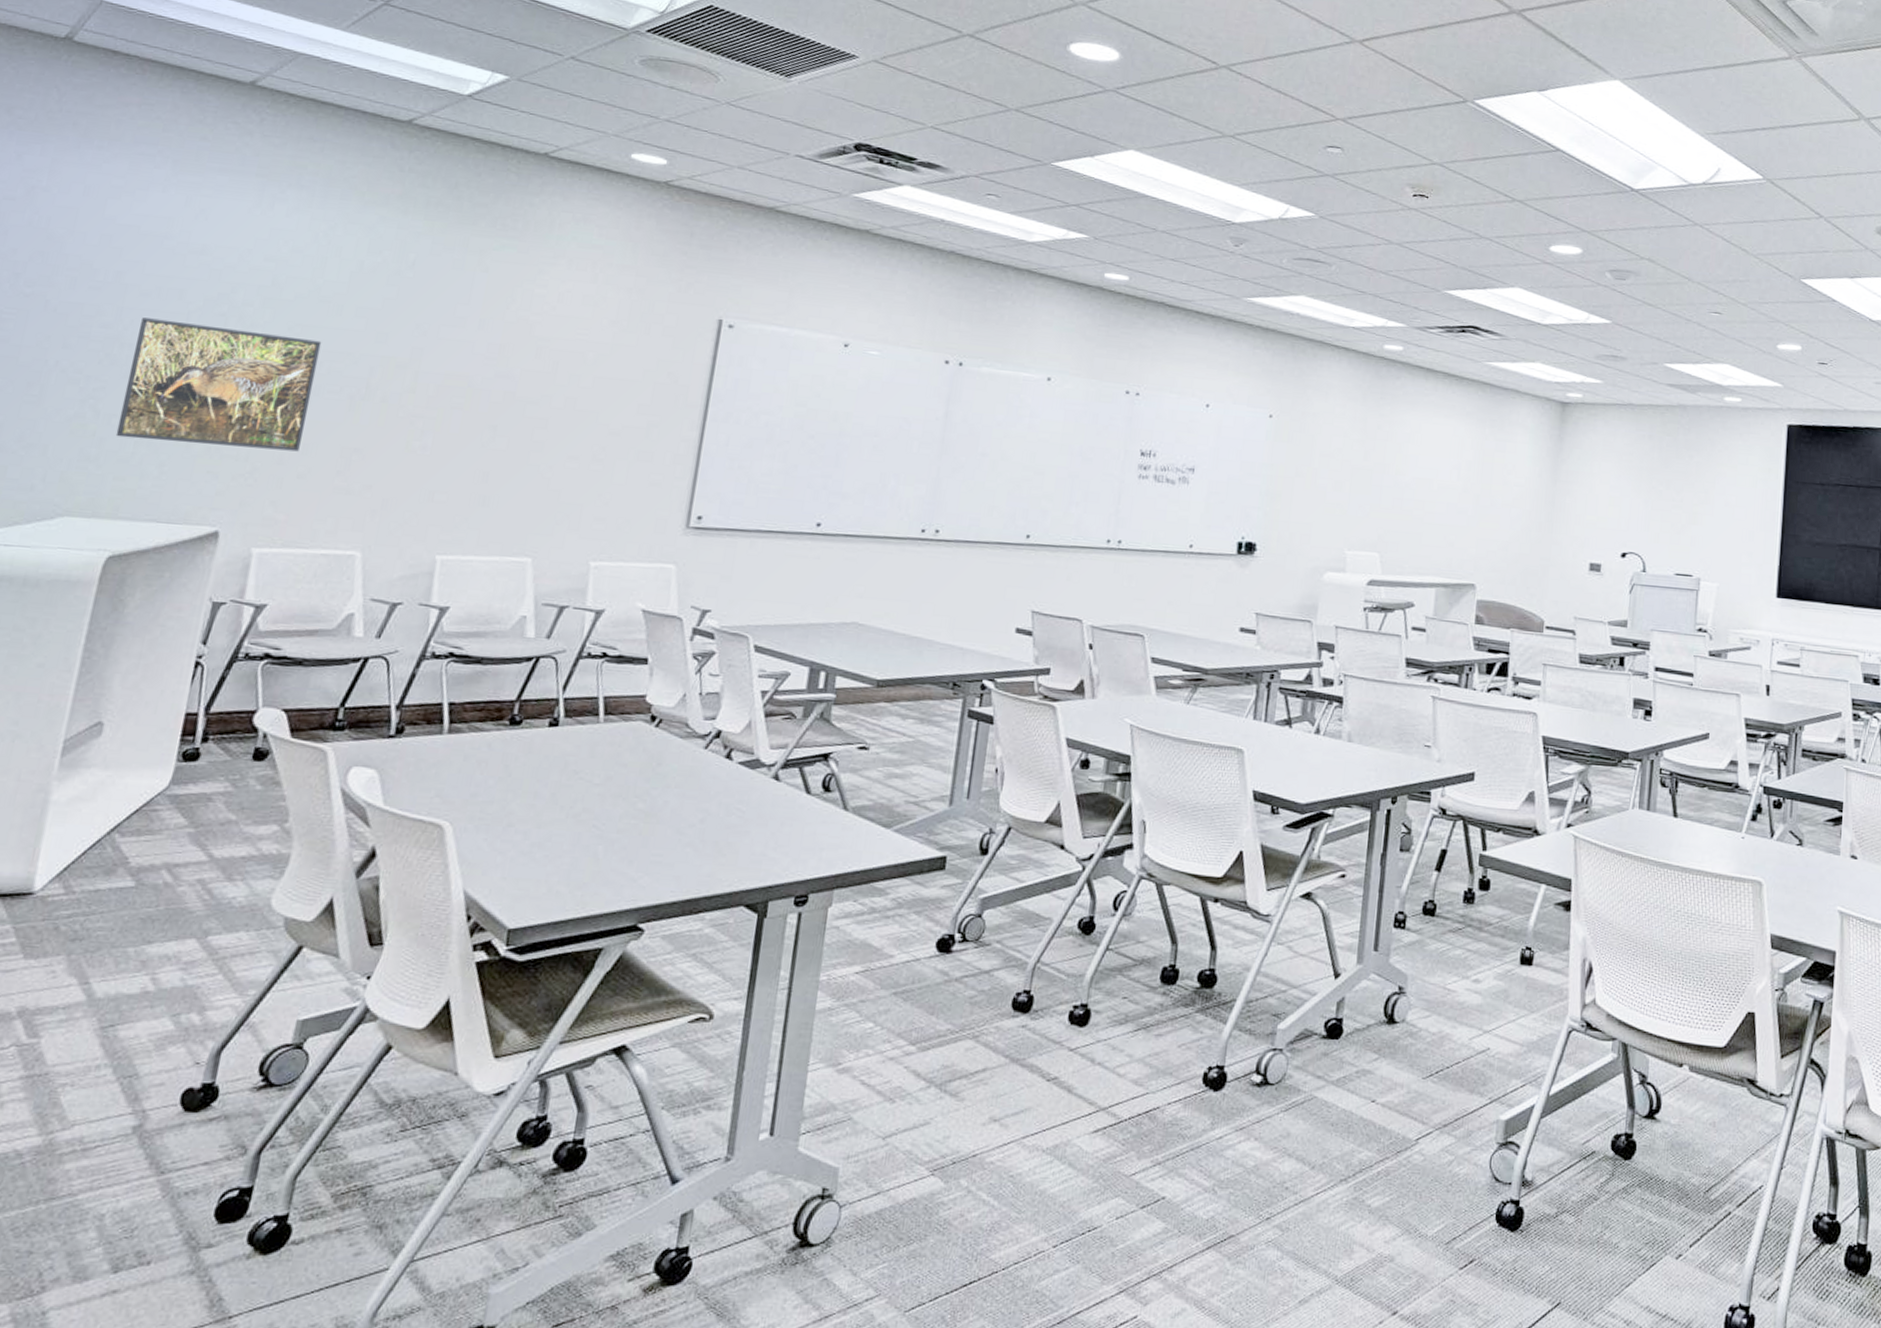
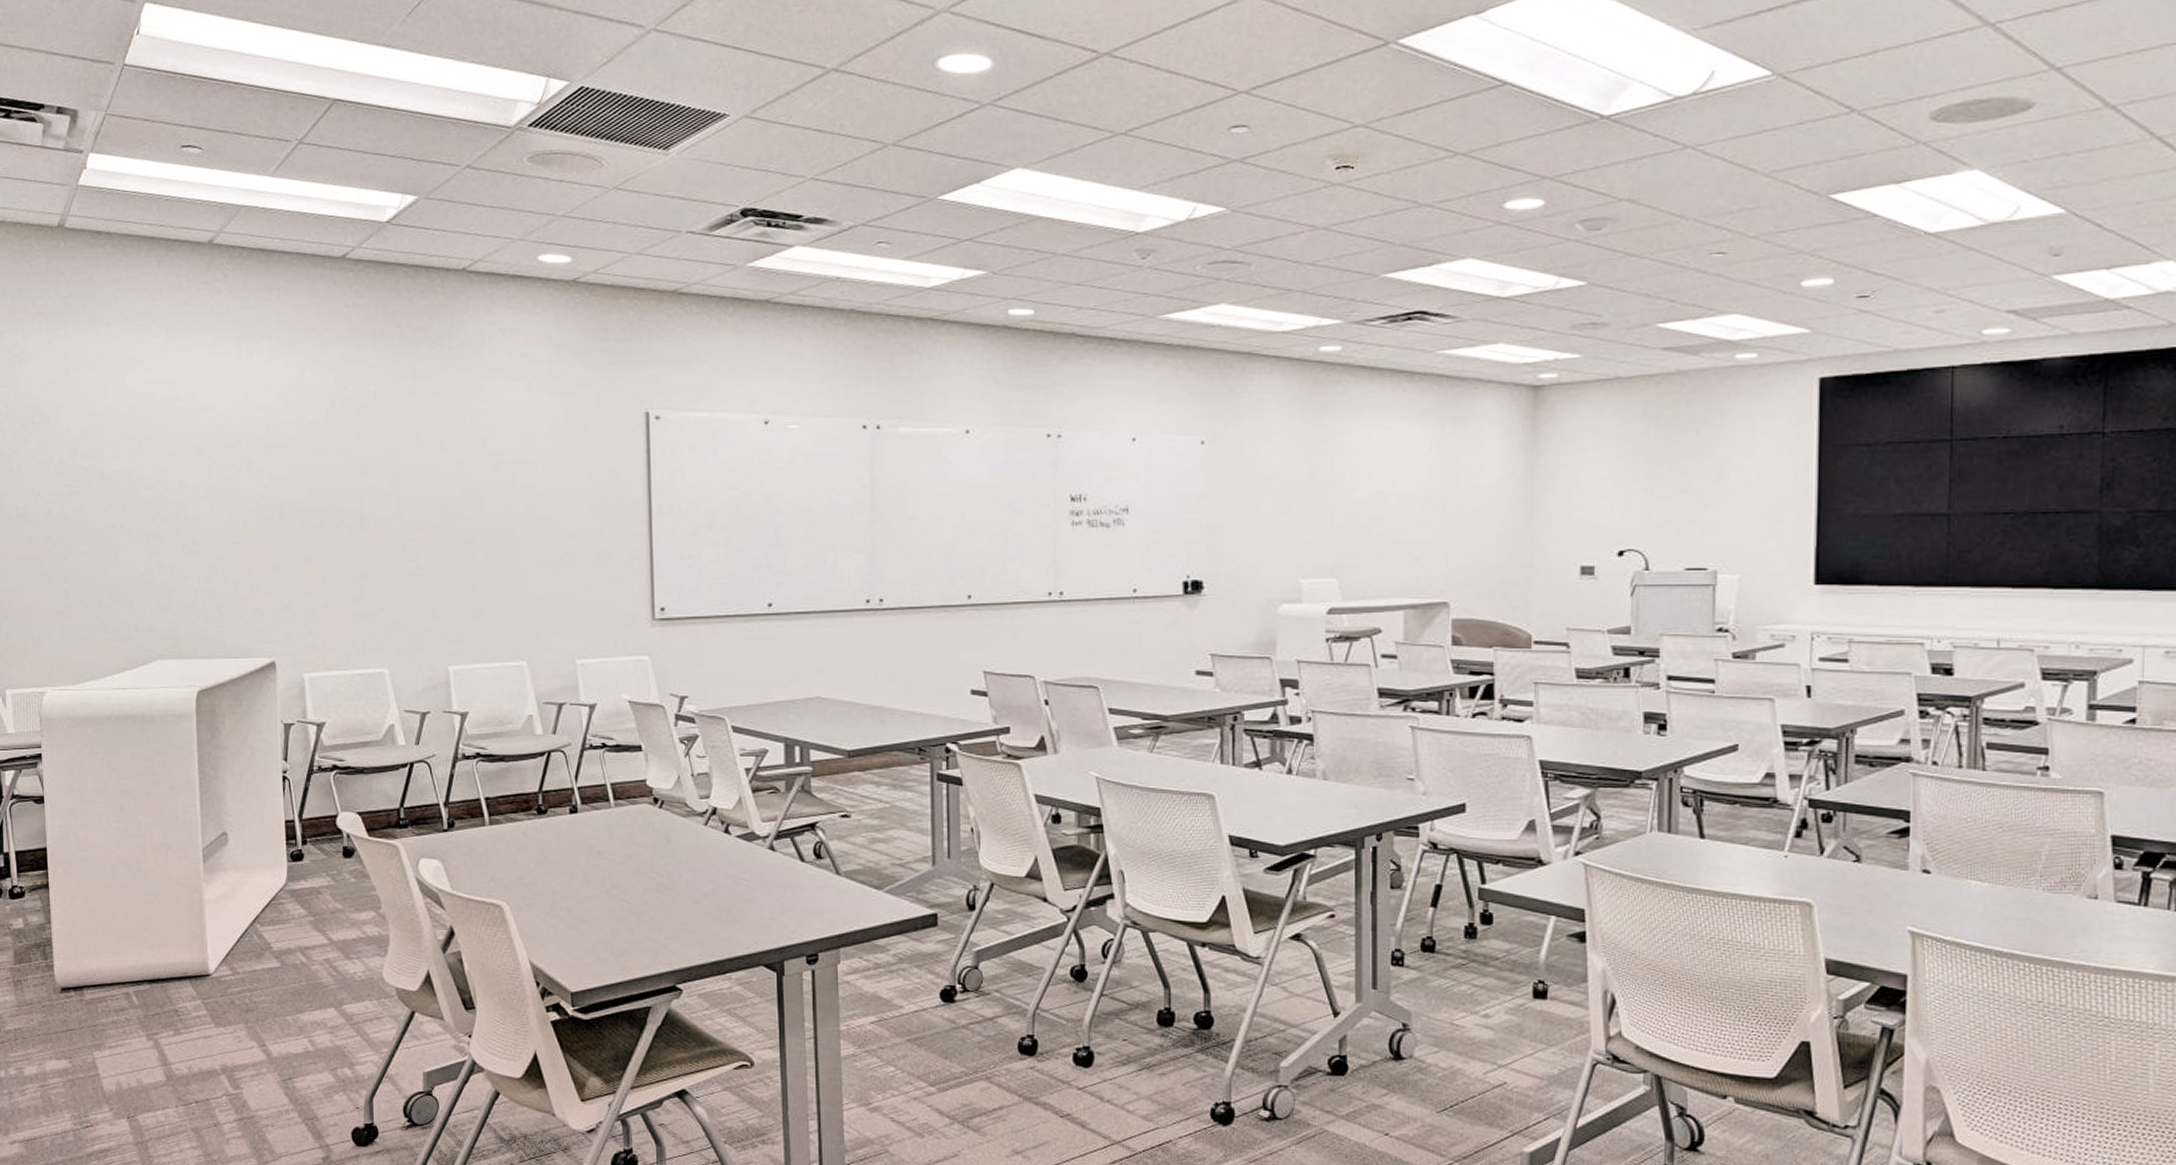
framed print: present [115,317,322,452] -> none [175,476,321,586]

